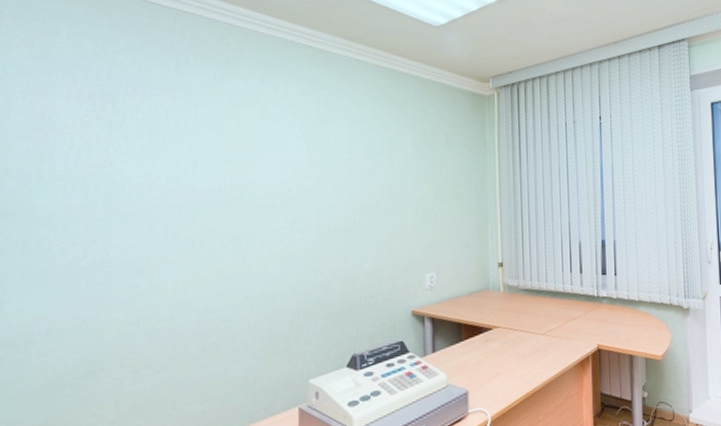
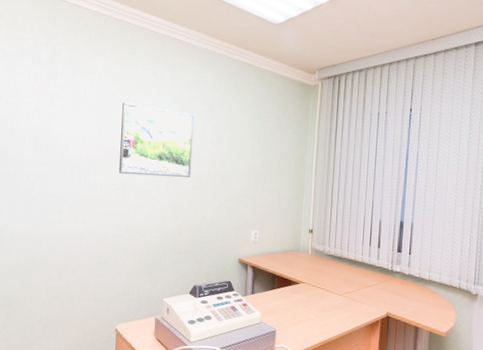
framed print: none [227,126,338,223] -> present [118,101,194,178]

